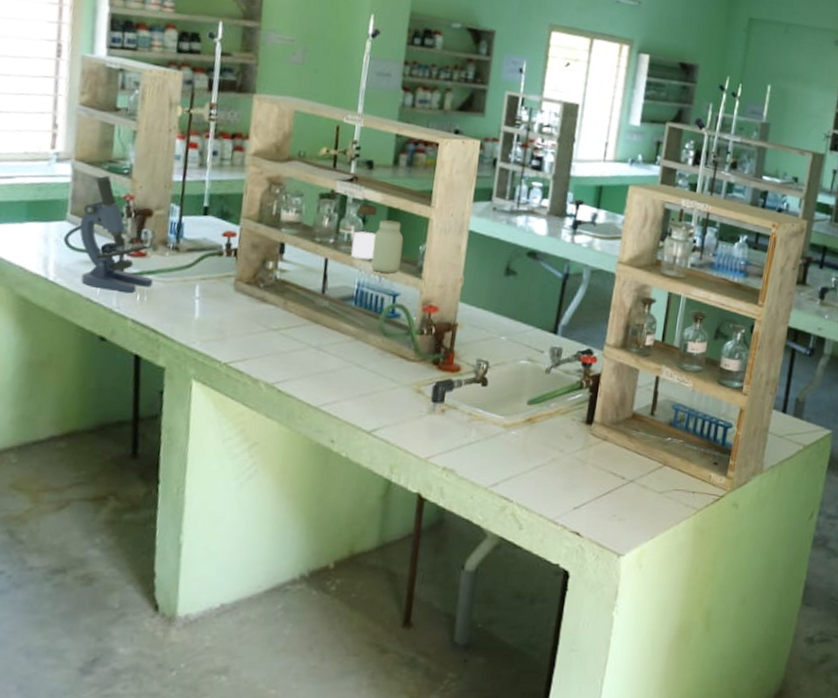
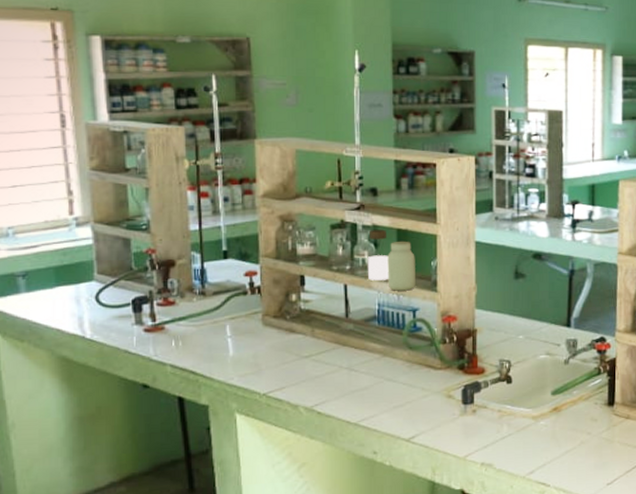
microscope: present [79,175,154,293] -> none [107,233,185,340]

